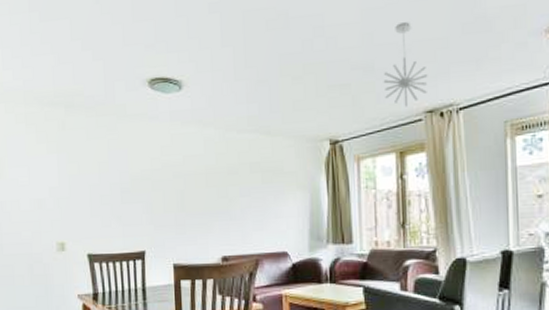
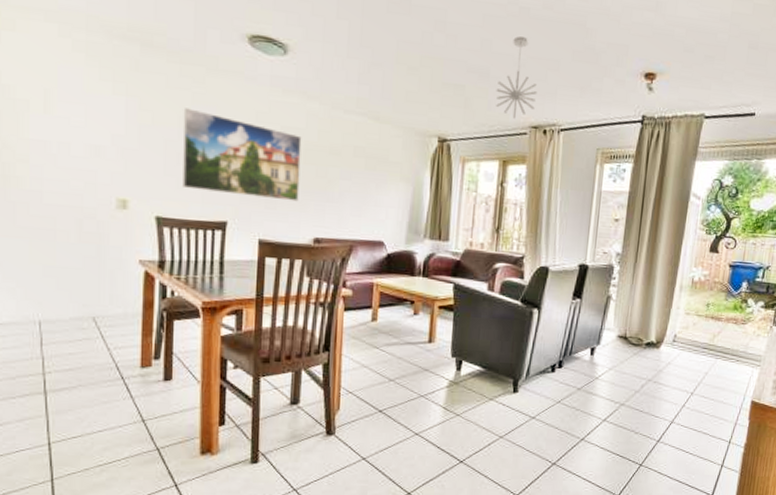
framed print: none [101,154,205,226] -> present [183,108,302,202]

